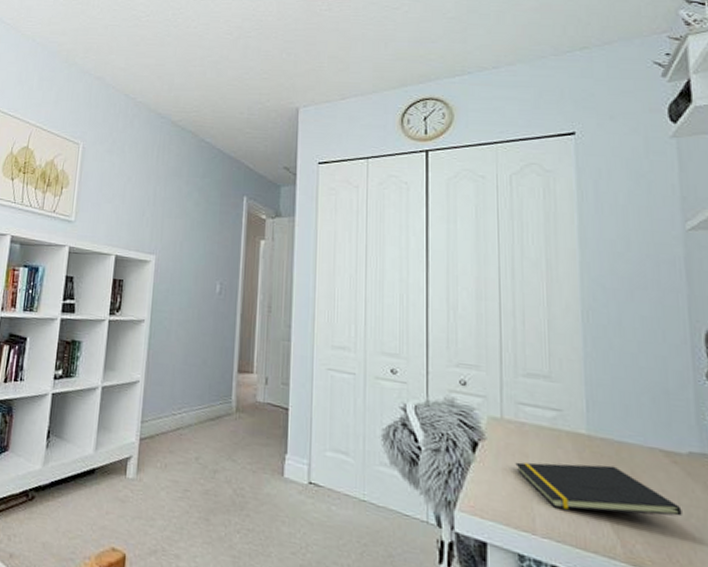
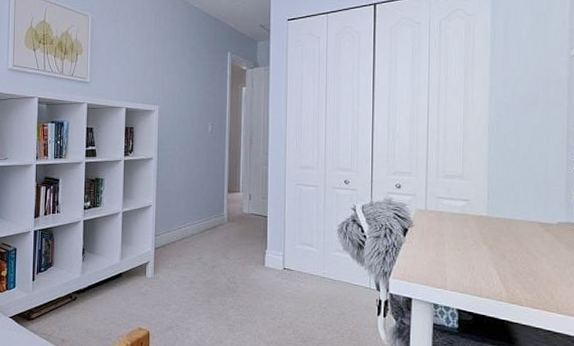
notepad: present [515,462,682,517] -> none [434,237,550,270]

